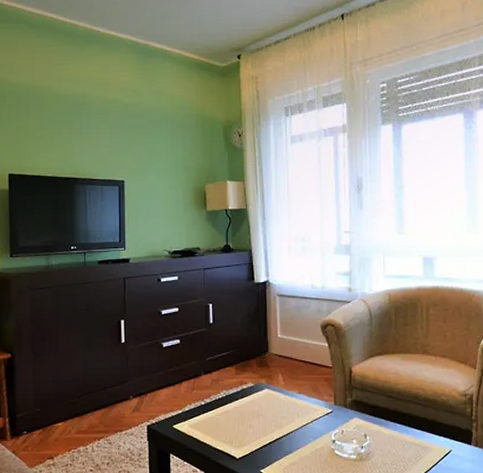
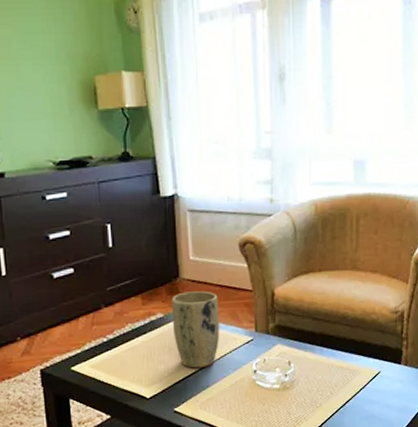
plant pot: none [261,365,303,434] -> present [171,291,220,368]

